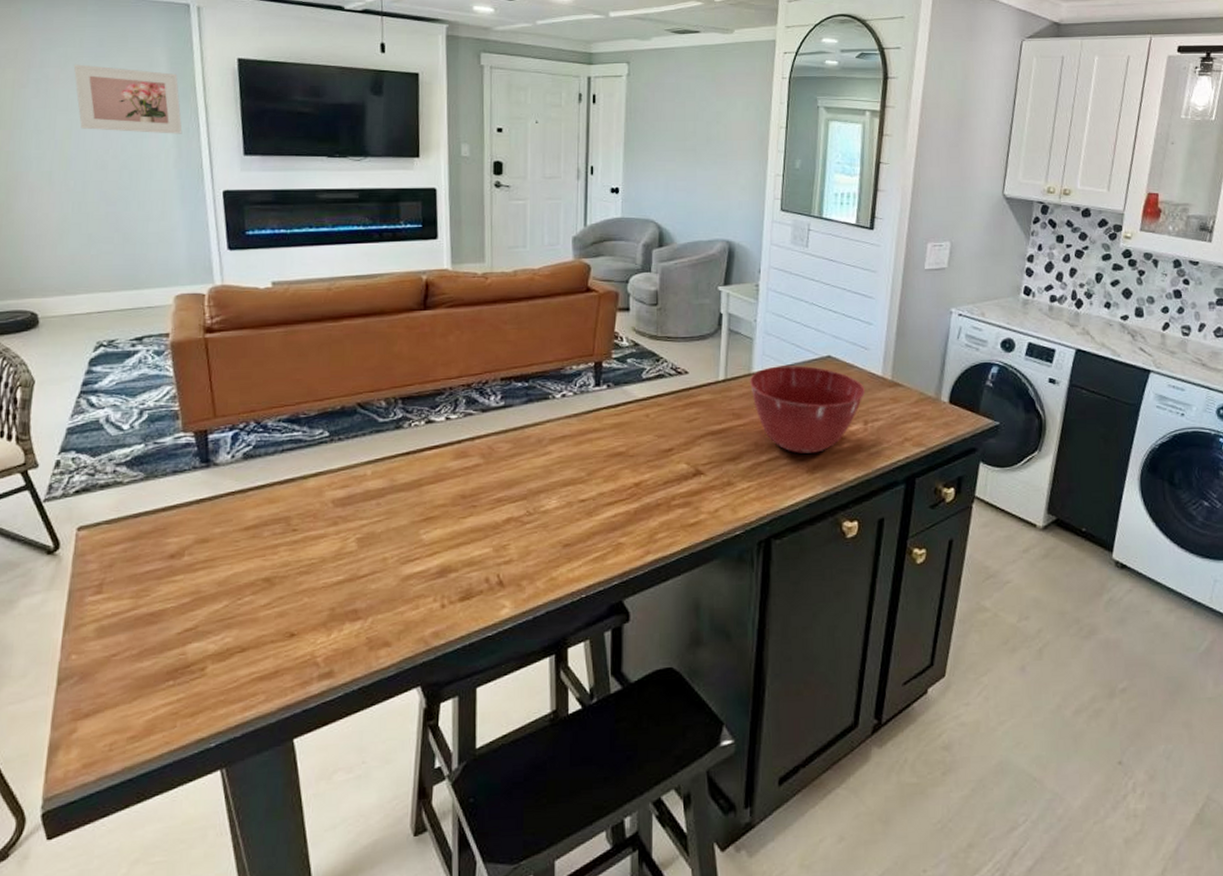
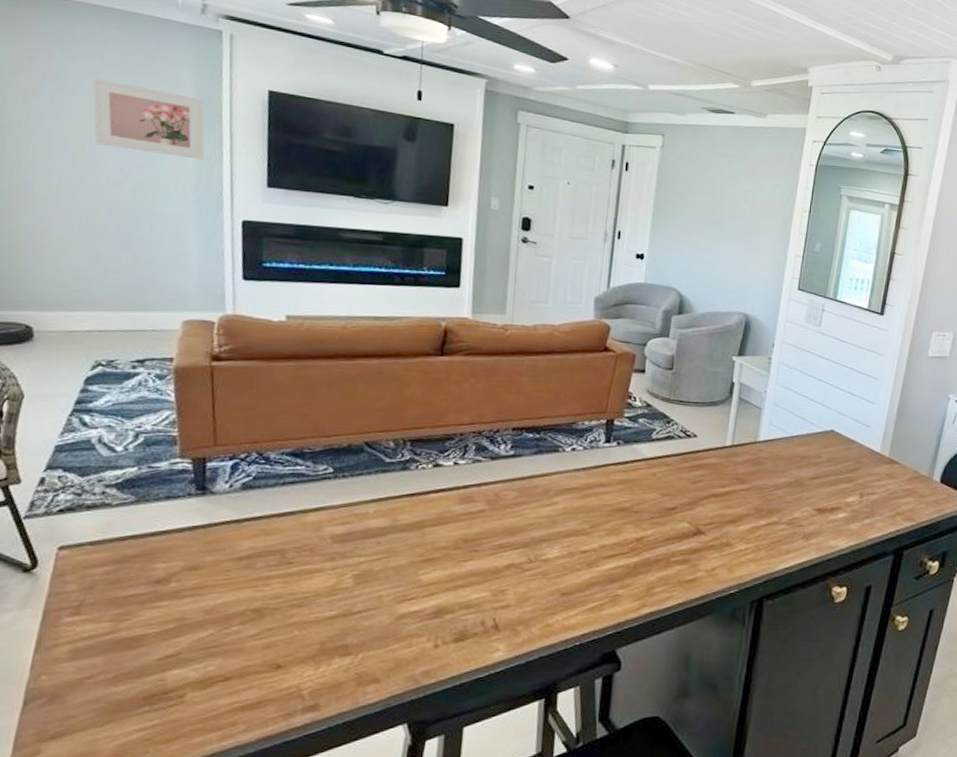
mixing bowl: present [749,365,866,454] -> none [754,436,864,521]

